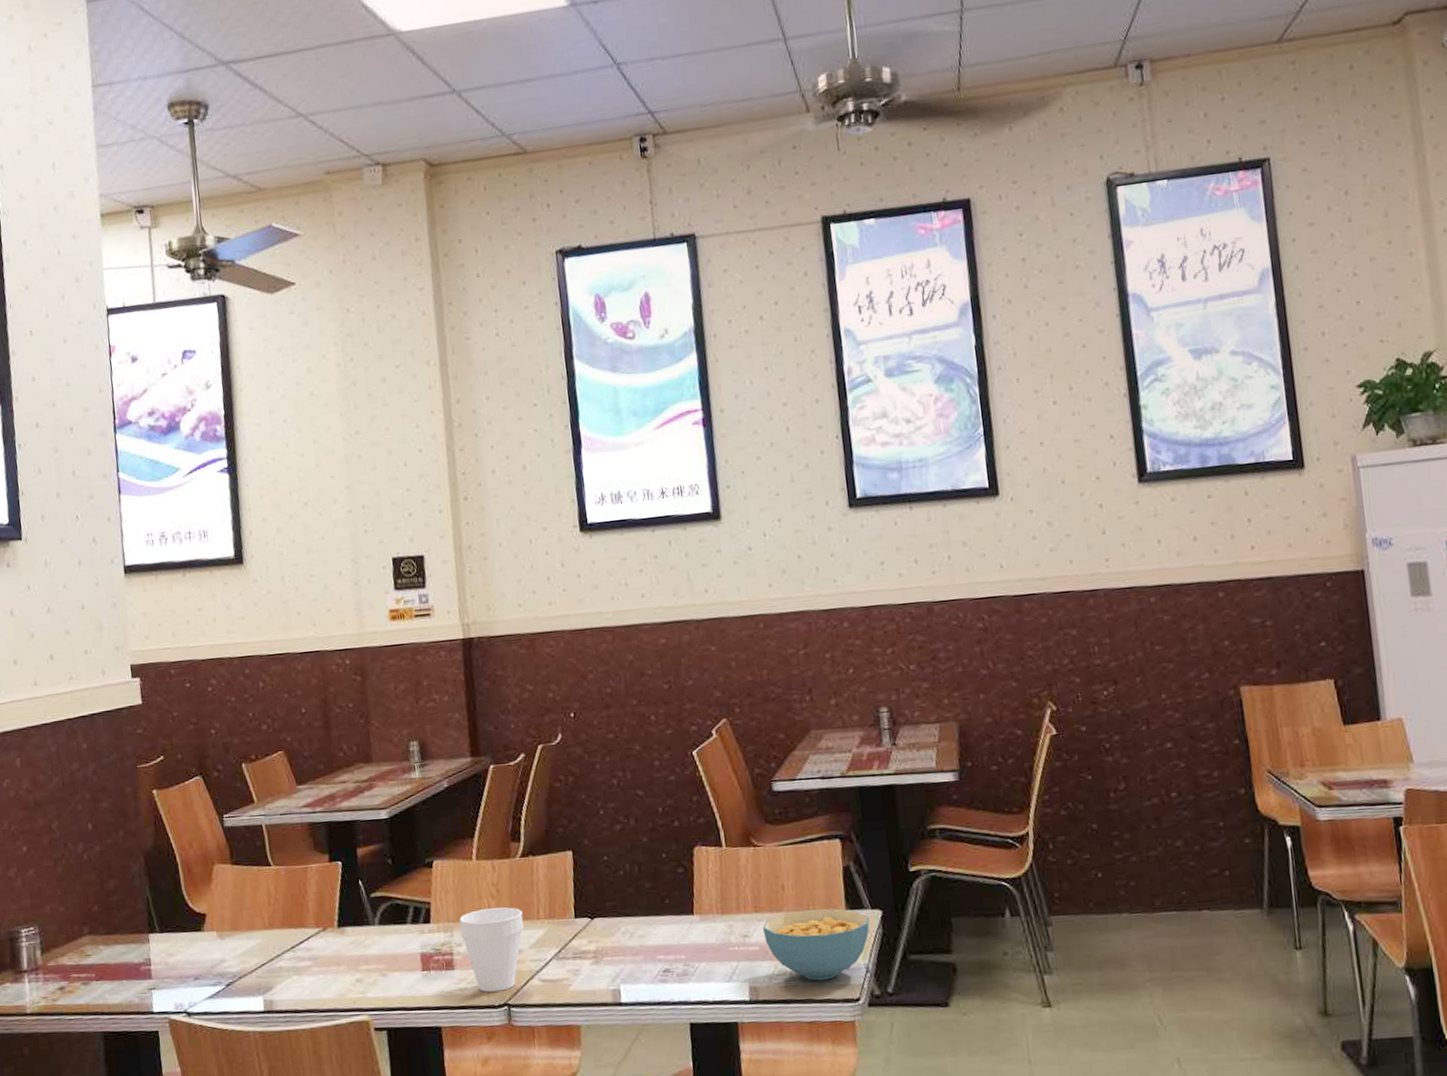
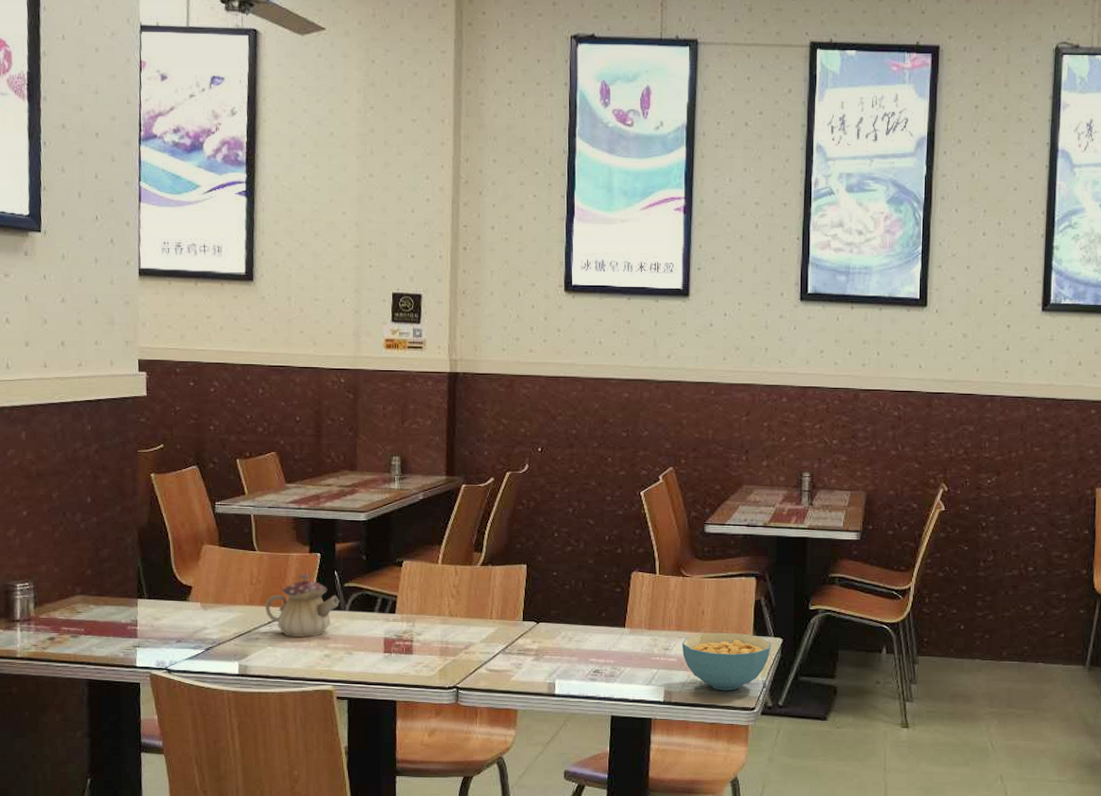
teapot: none [286,885,367,962] -> present [265,573,339,637]
cup: present [459,907,525,992] -> none [421,605,478,676]

